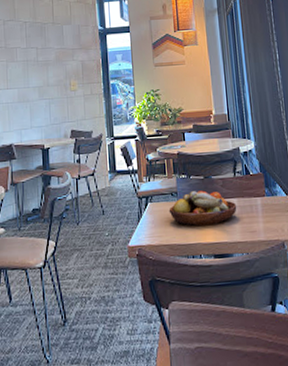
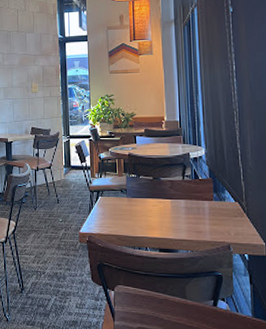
fruit bowl: present [168,190,237,226] -> none [118,190,184,221]

